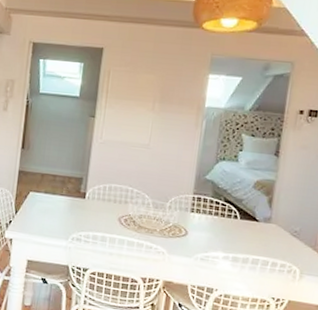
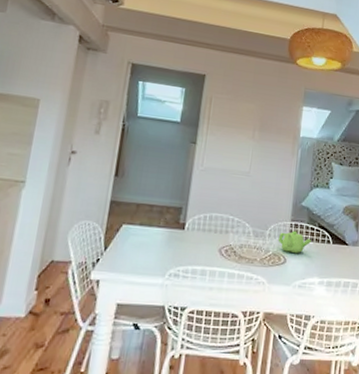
teapot: none [179,204,217,227] -> present [278,230,312,254]

